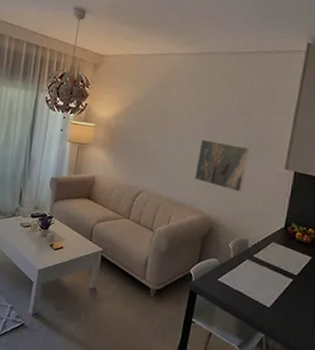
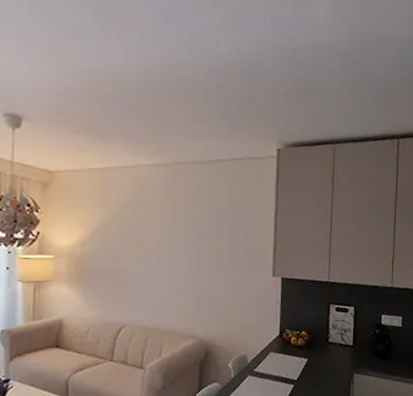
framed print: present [194,139,249,192] -> none [183,257,236,308]

